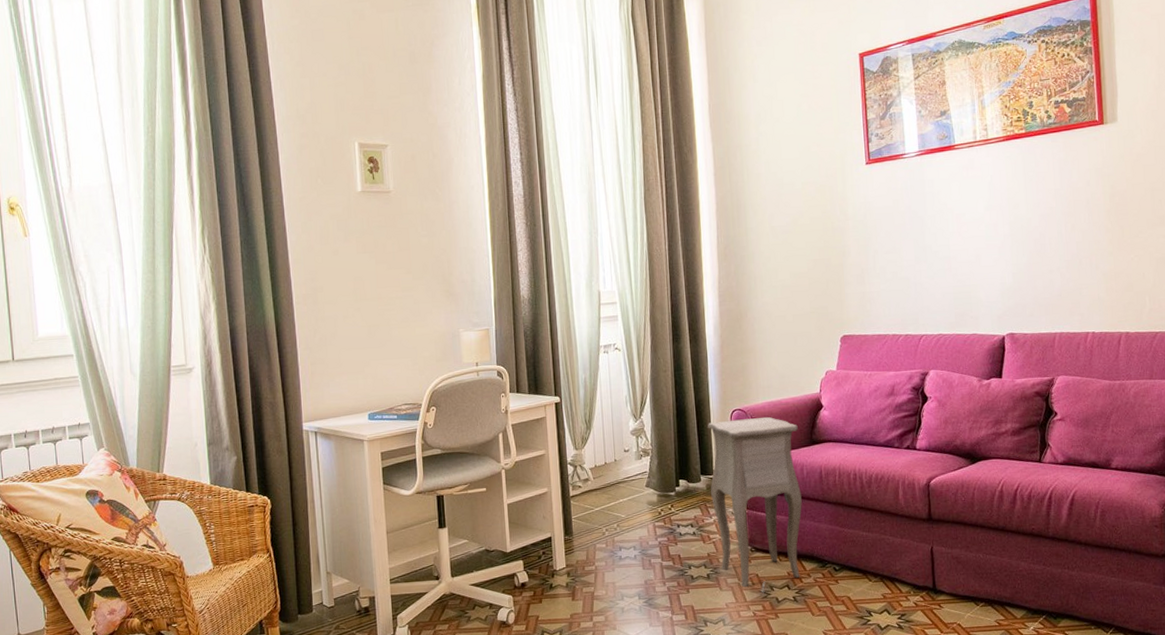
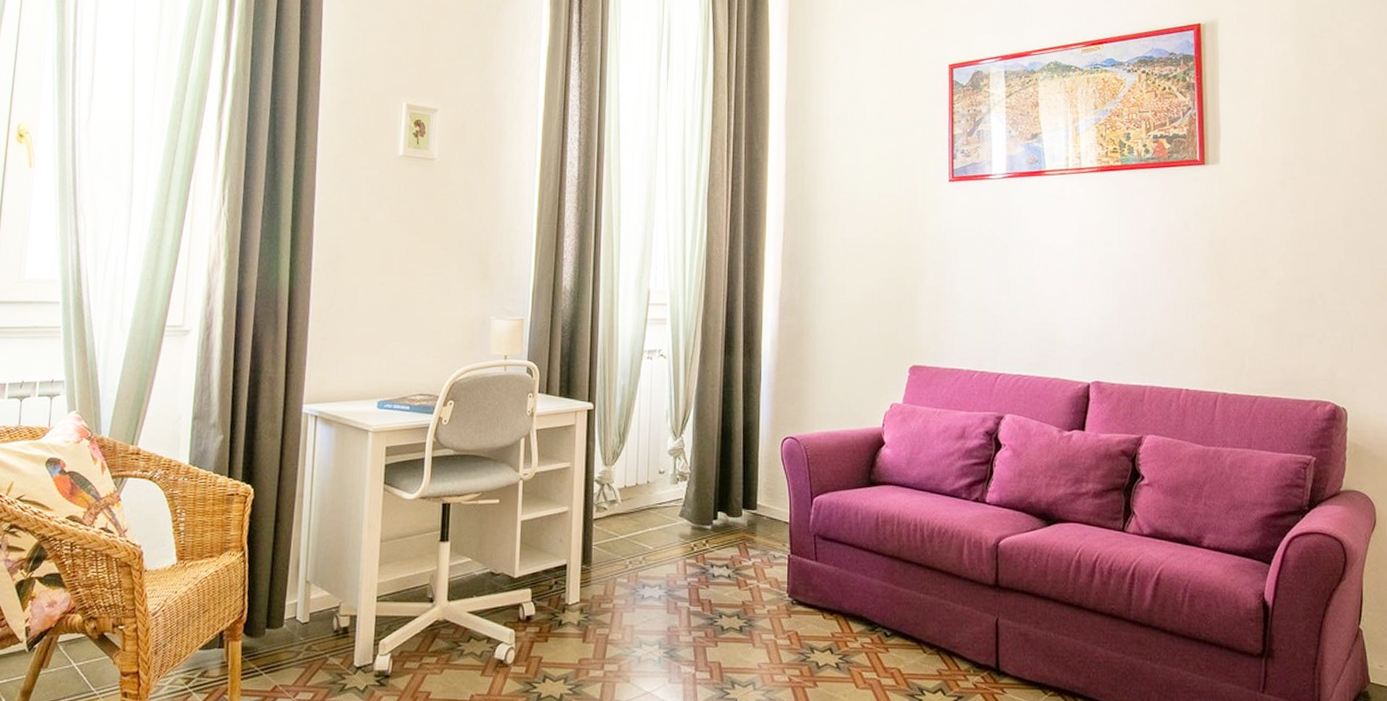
side table: present [708,416,802,593] -> none [752,448,855,656]

